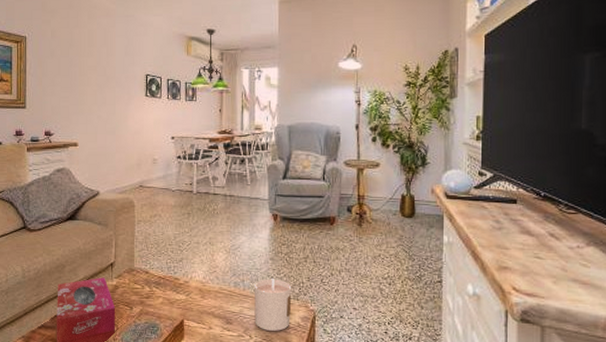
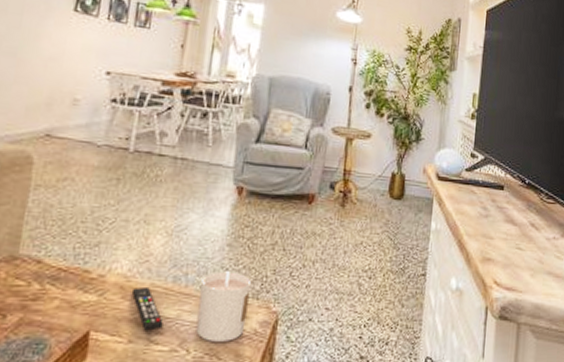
remote control: none [208,290,231,321] -> present [132,288,164,331]

